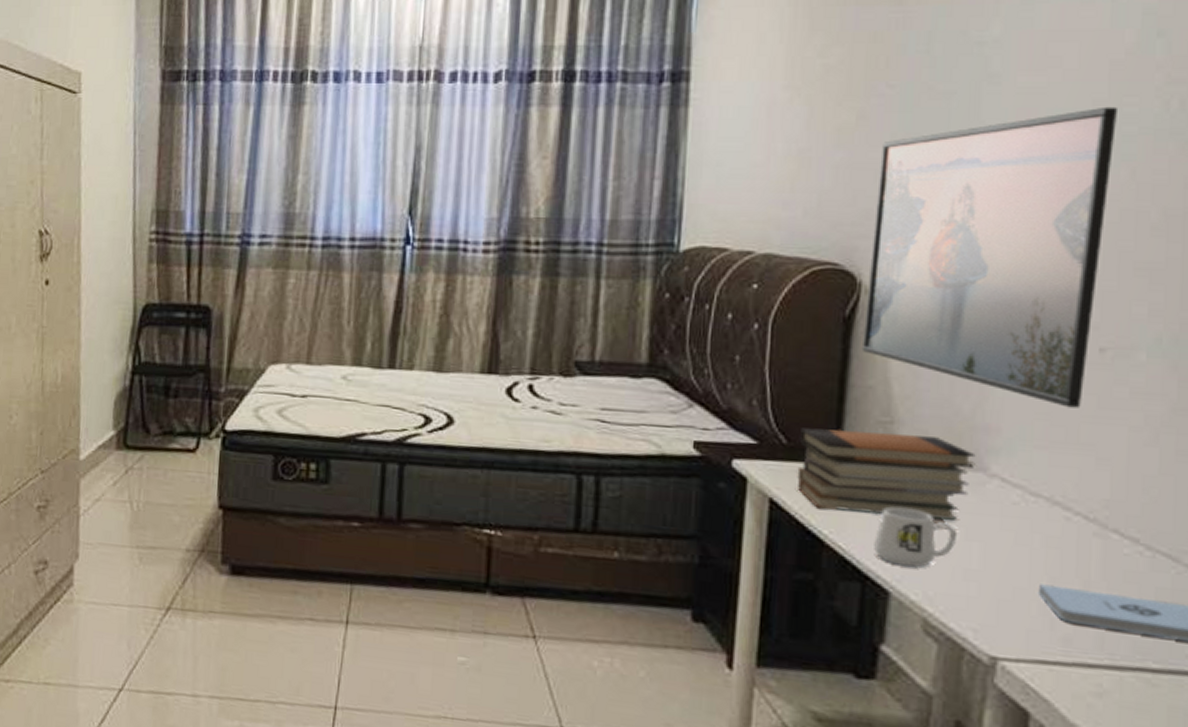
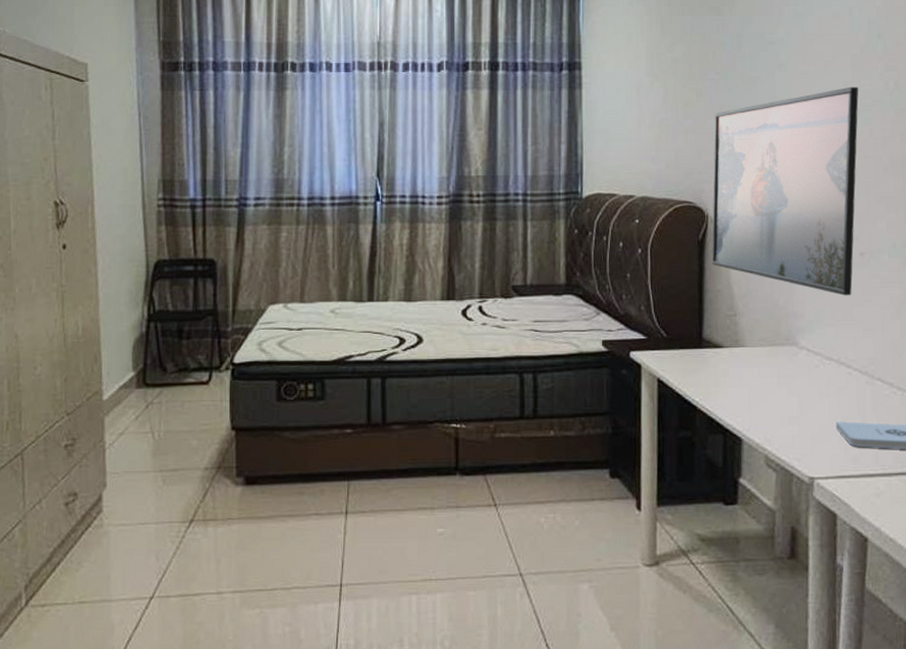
book stack: present [797,428,976,520] -> none [675,323,790,383]
mug: present [874,506,958,567] -> none [730,376,783,419]

